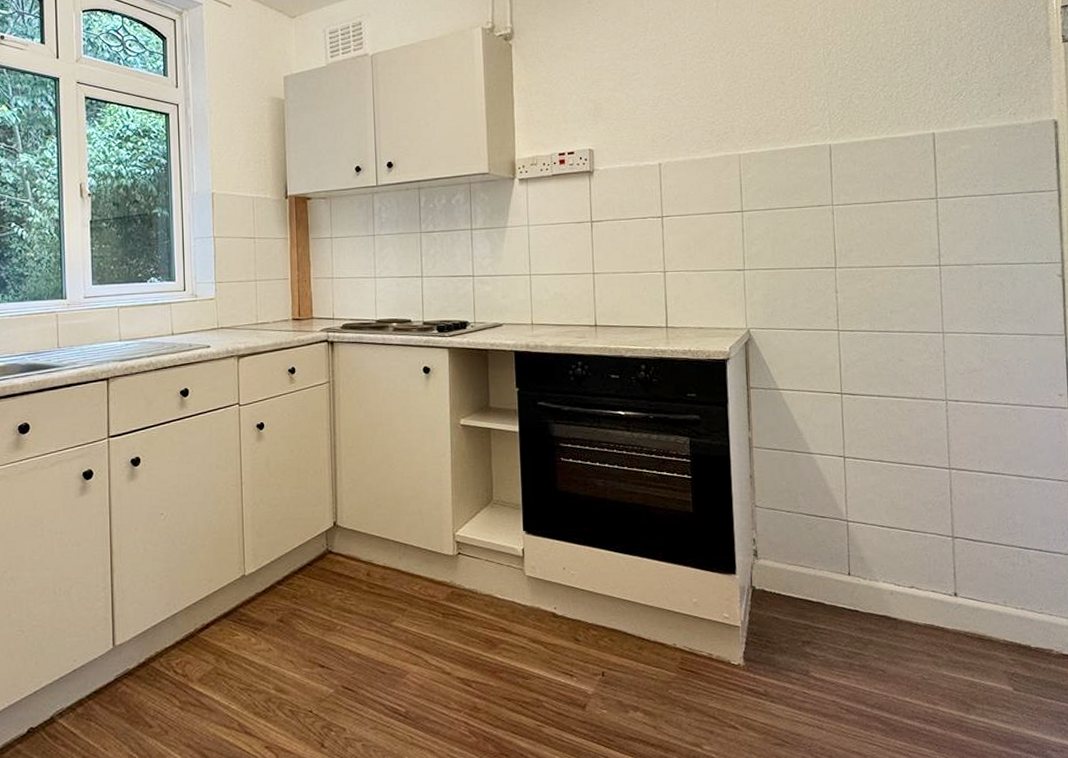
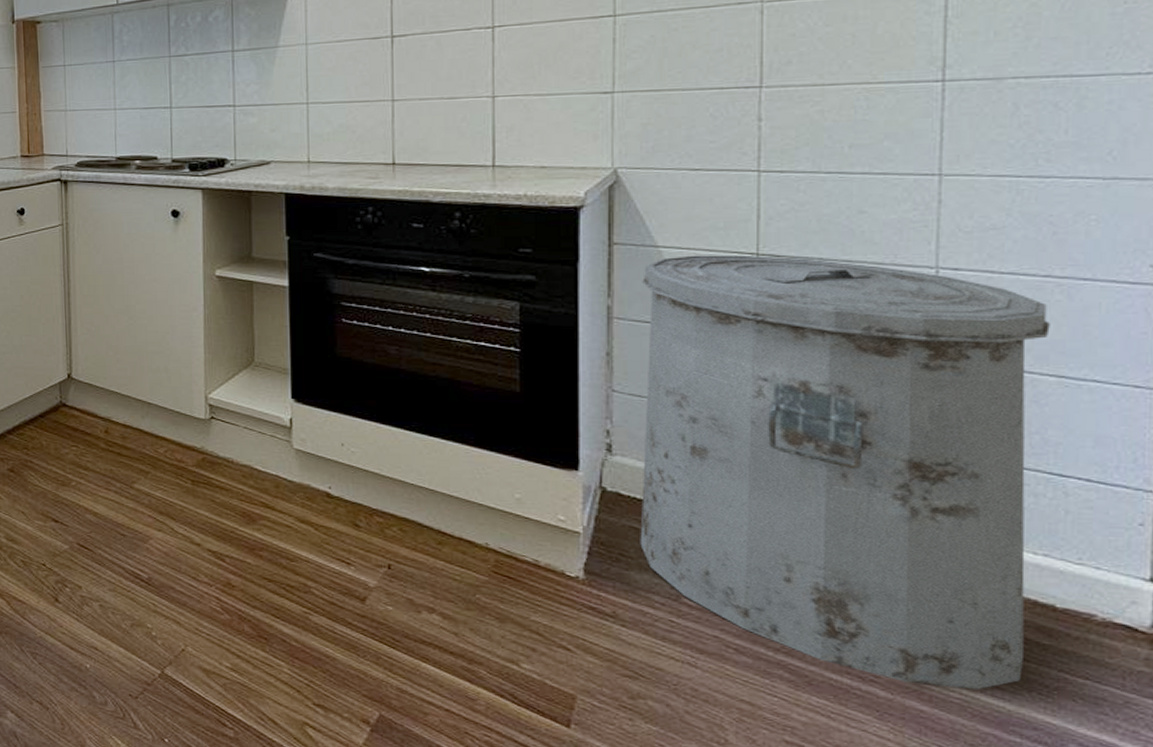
trash can: none [770,394,1017,720] -> present [640,255,1050,690]

